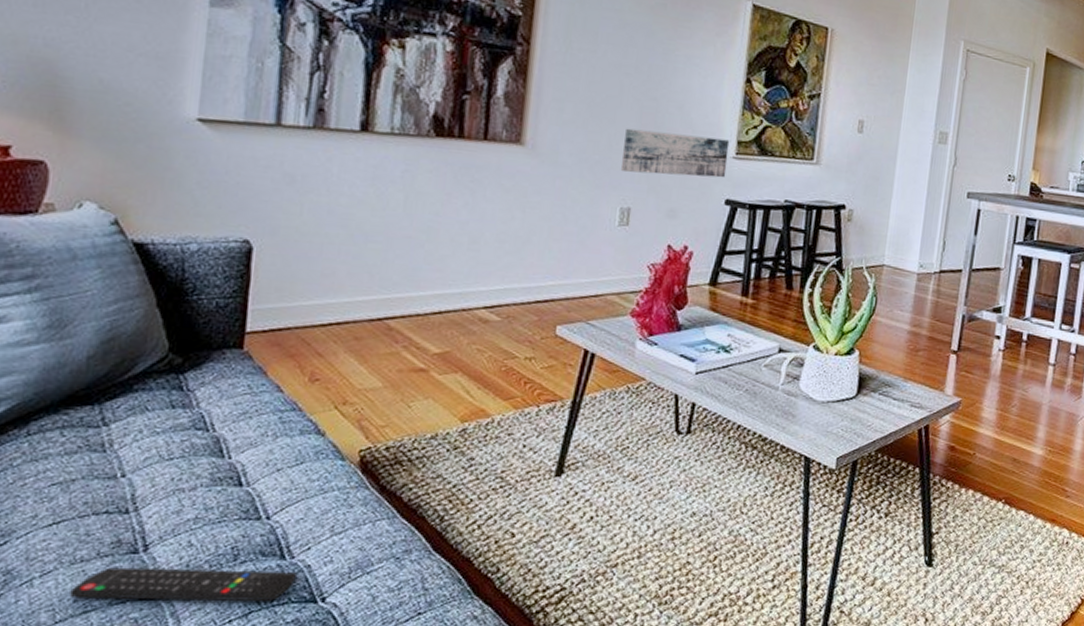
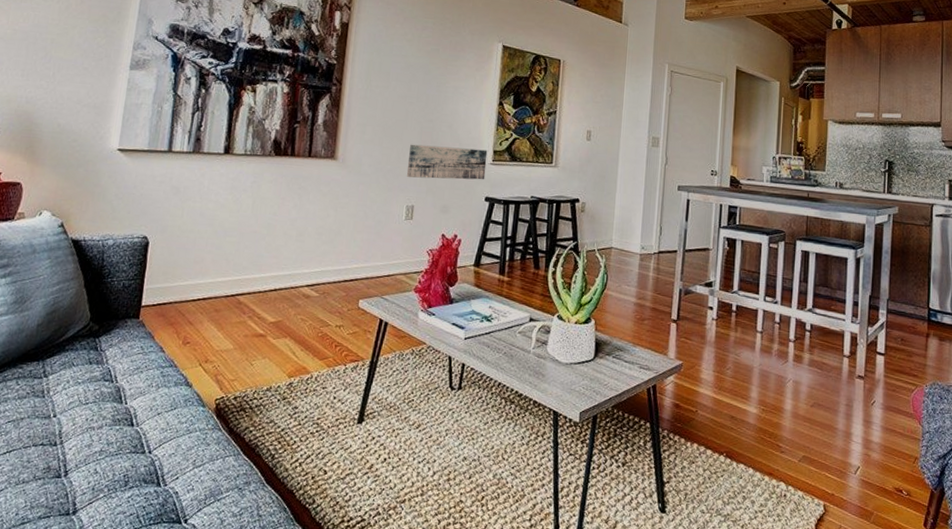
remote control: present [69,567,297,601] -> none [13,488,168,520]

